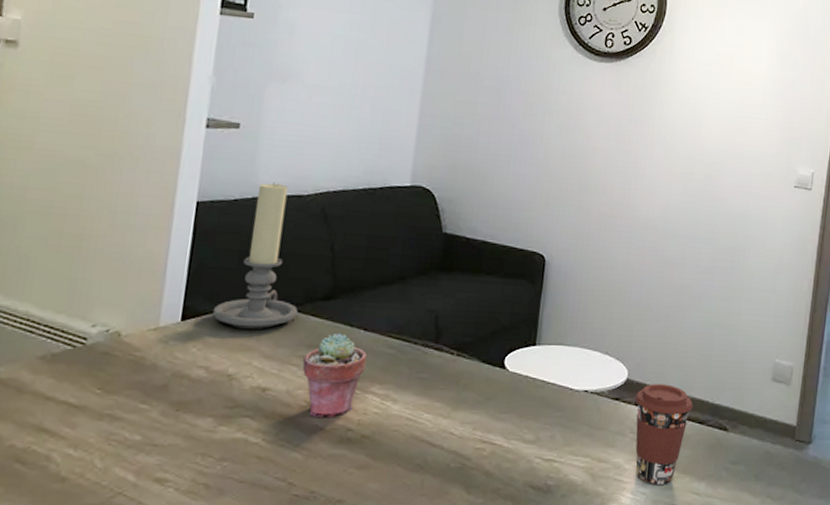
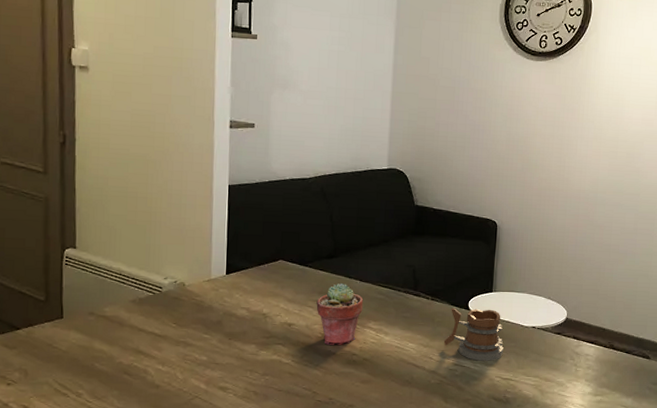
candle holder: present [212,182,299,329] -> none [248,168,310,280]
mug: none [469,366,547,436] -> present [443,308,504,361]
coffee cup: present [635,384,693,484] -> none [573,322,621,399]

